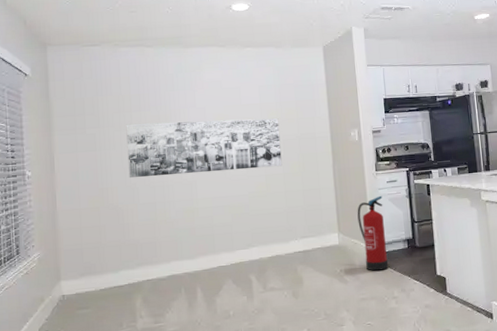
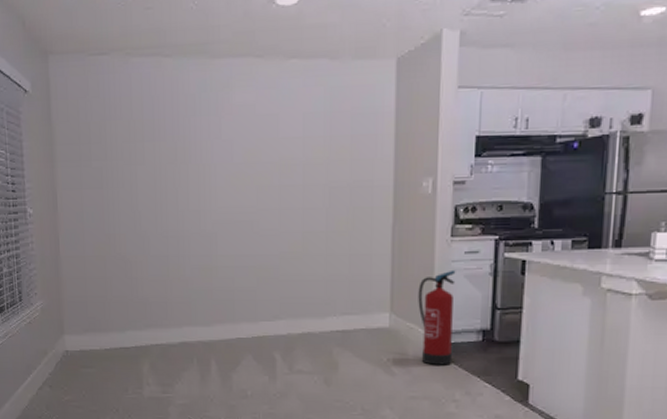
wall art: present [126,118,282,179] -> none [137,156,326,225]

